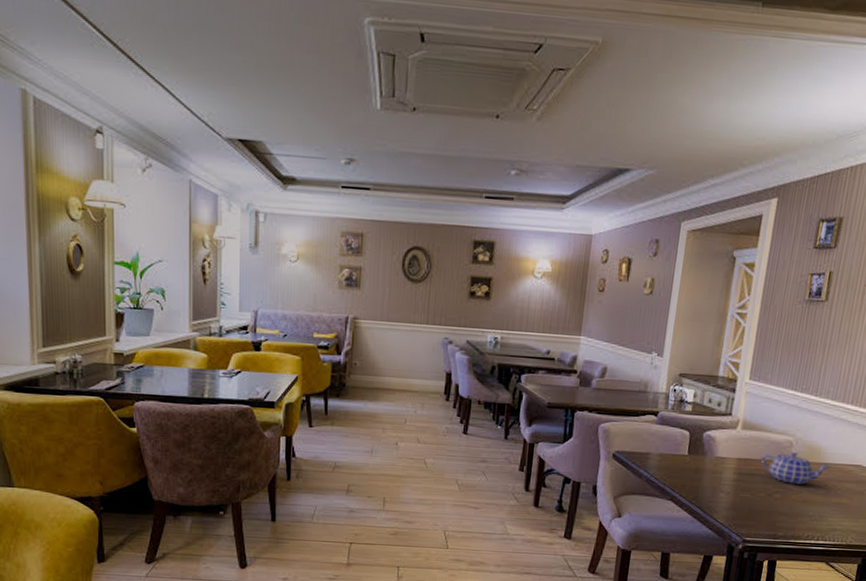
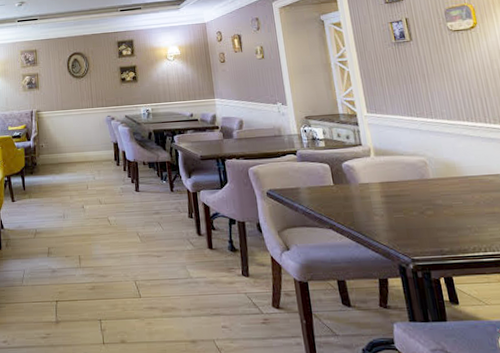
teapot: present [760,451,831,485] -> none [401,169,471,200]

